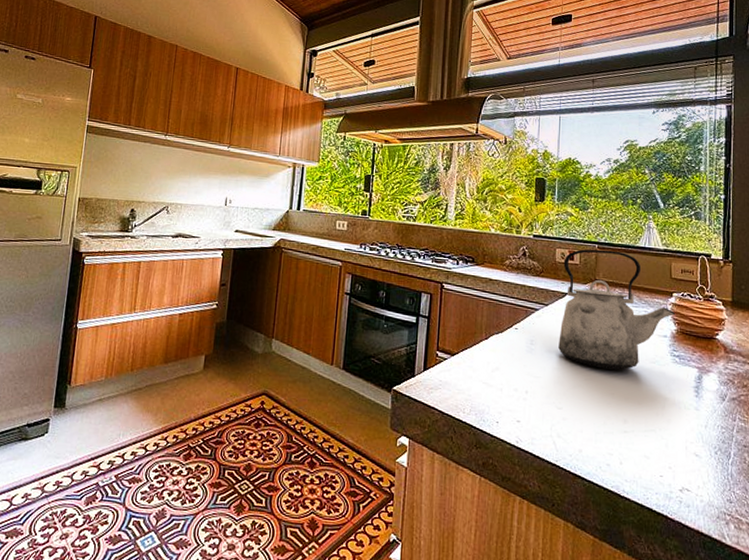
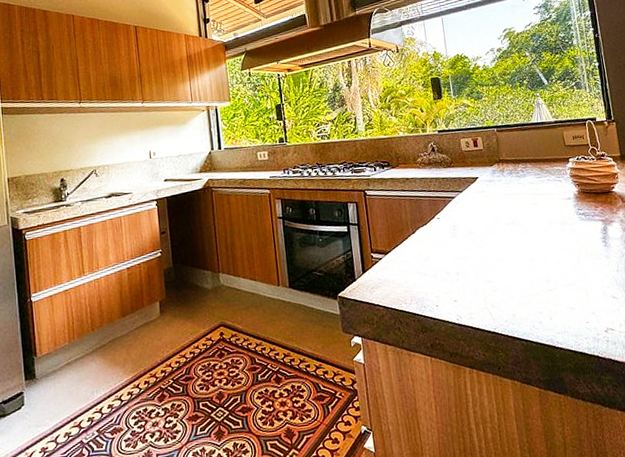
kettle: present [558,249,676,370] -> none [469,130,575,239]

